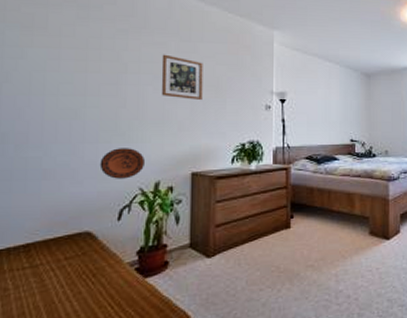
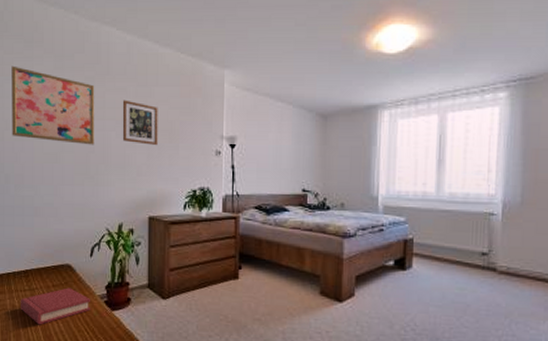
wall art: none [13,12,129,100] -> present [11,66,95,145]
hardback book: none [17,258,116,308] -> present [21,287,90,325]
decorative plate: present [99,148,144,179] -> none [75,190,110,219]

